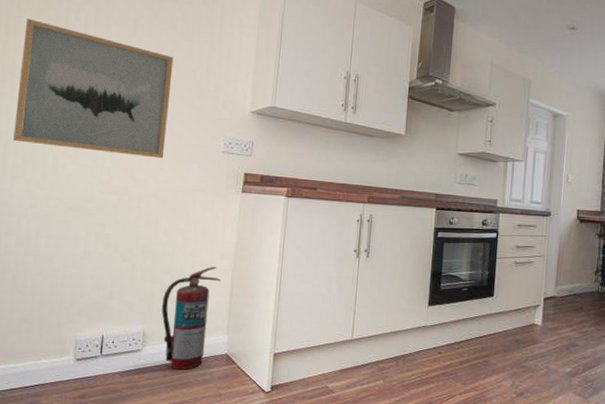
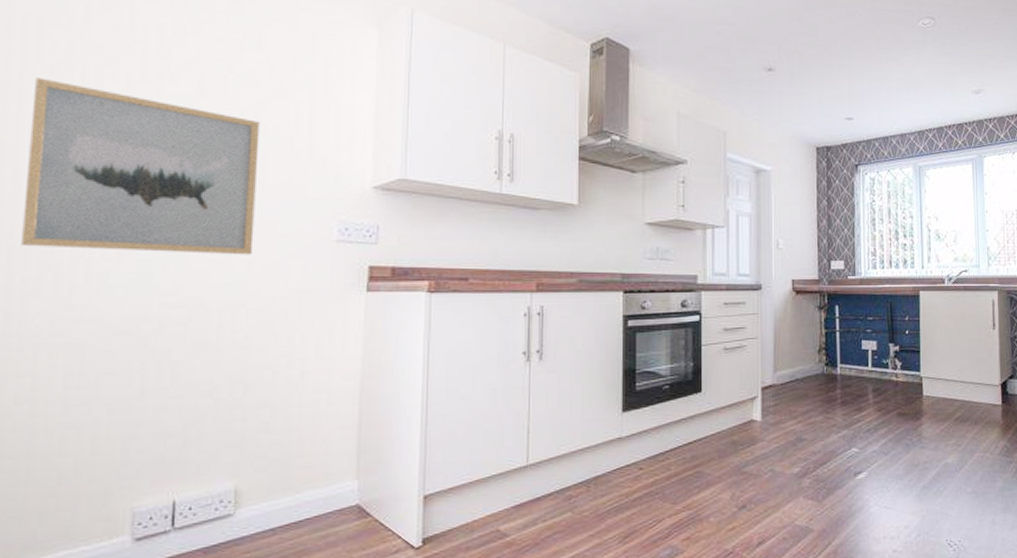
fire extinguisher: present [161,266,221,370] -> none [260,390,345,535]

